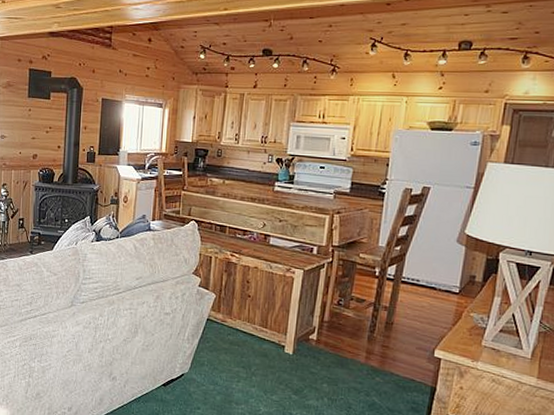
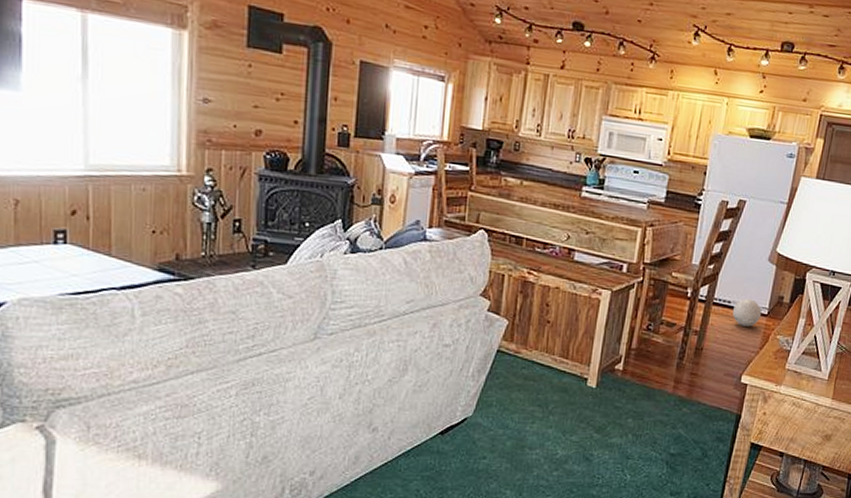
ball: none [421,277,452,304] -> present [732,299,761,327]

